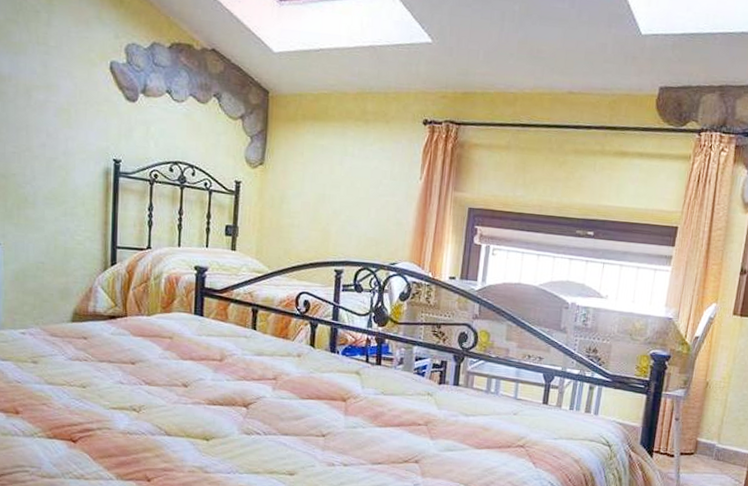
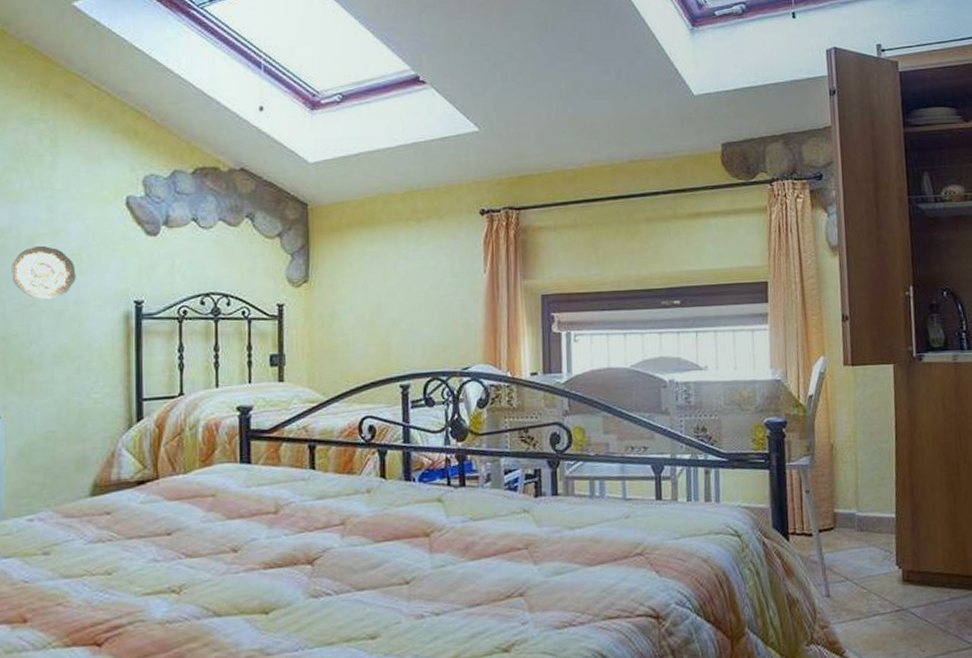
decorative plate: none [11,96,65,148] -> present [11,245,76,300]

